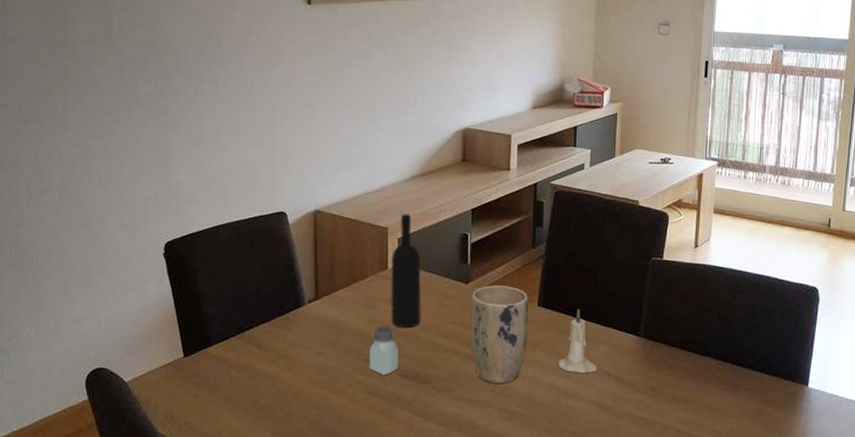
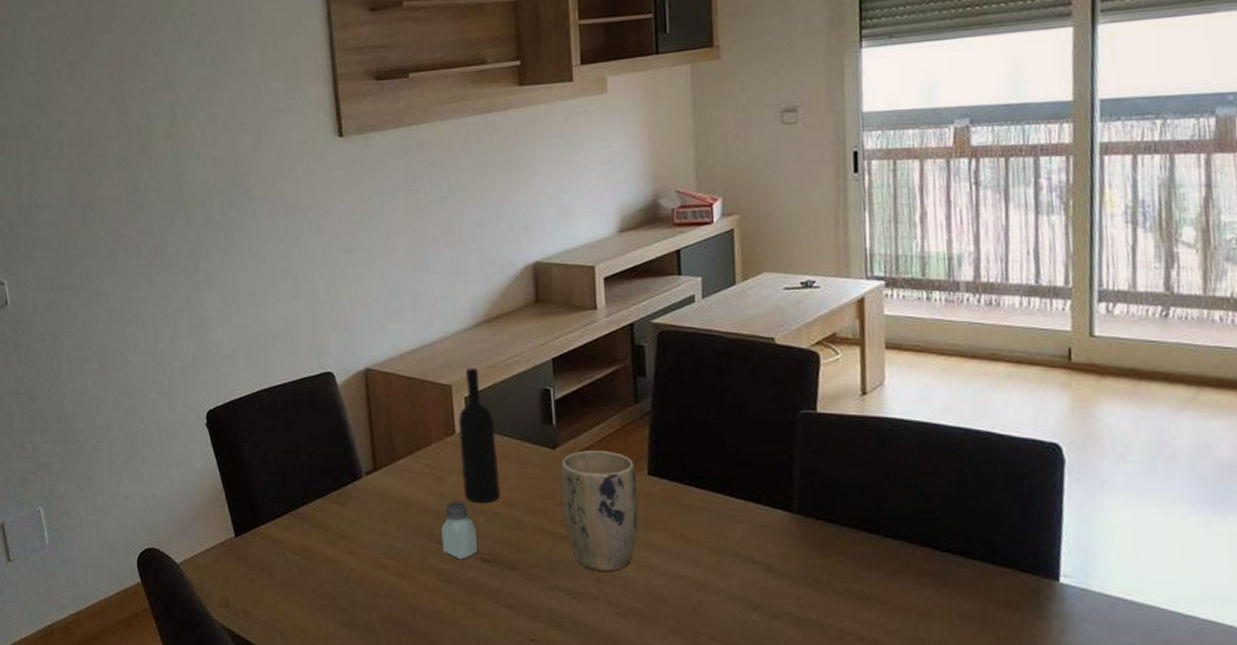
candle: present [559,309,598,374] -> none [682,478,737,561]

